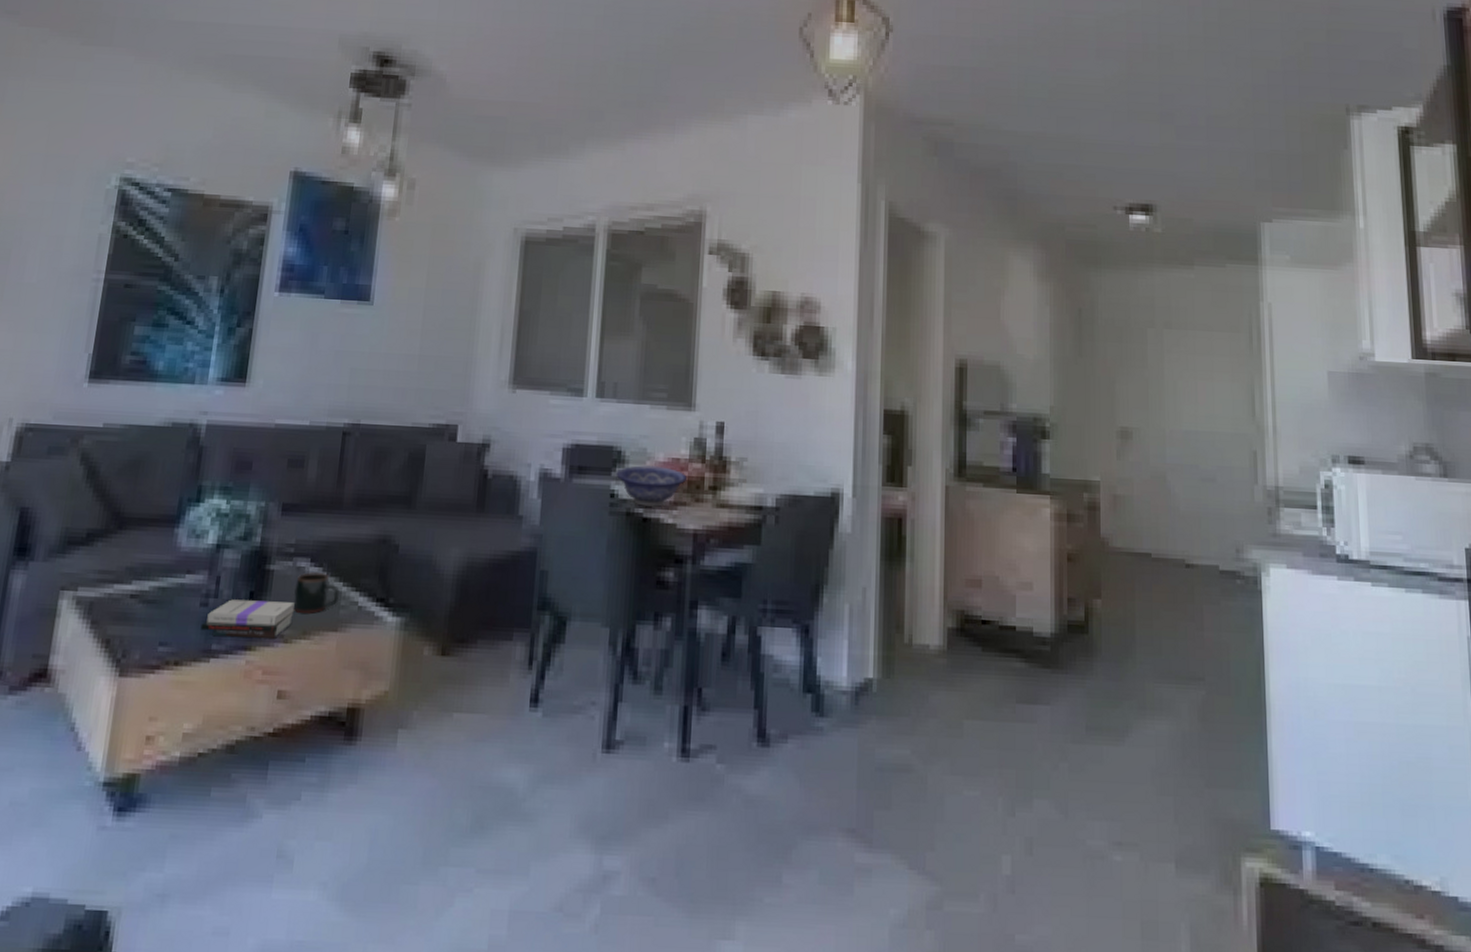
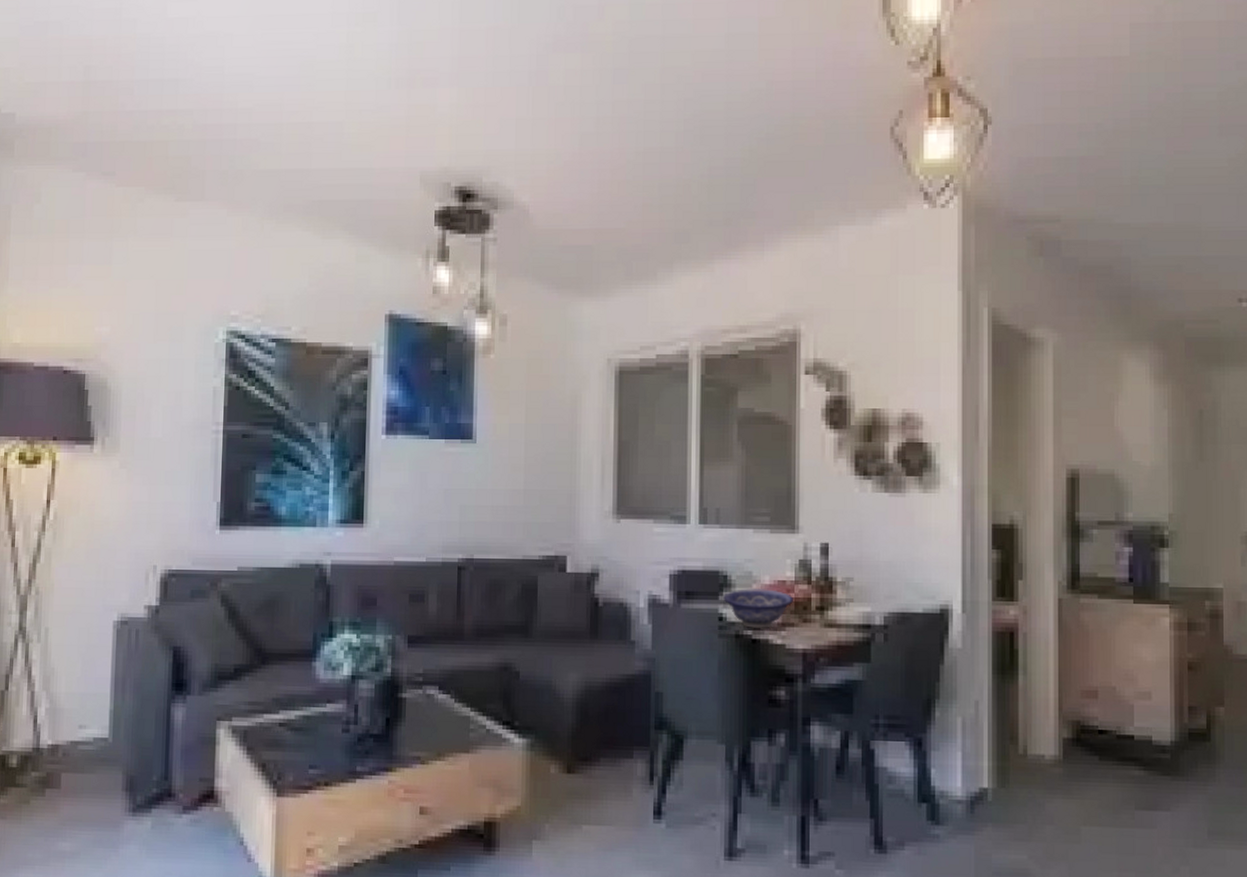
books: present [200,599,295,638] -> none [345,725,428,760]
mug: present [293,571,340,615] -> none [425,698,469,738]

